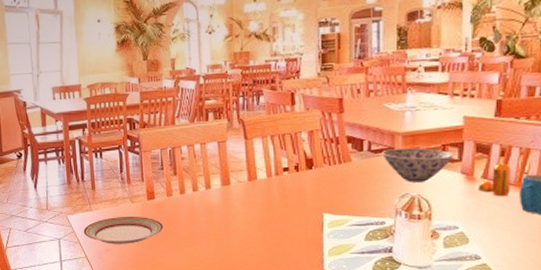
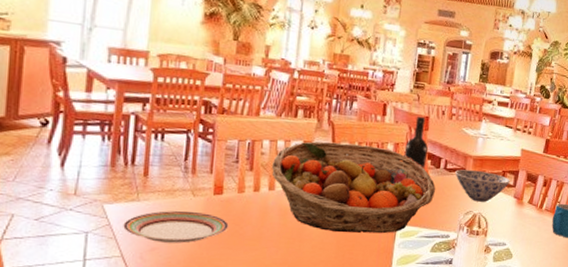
fruit basket: none [192,137,362,226] -> present [271,141,436,234]
wine bottle: none [320,98,347,154] -> present [404,116,429,169]
pepper shaker: present [479,163,511,197] -> none [525,192,549,221]

